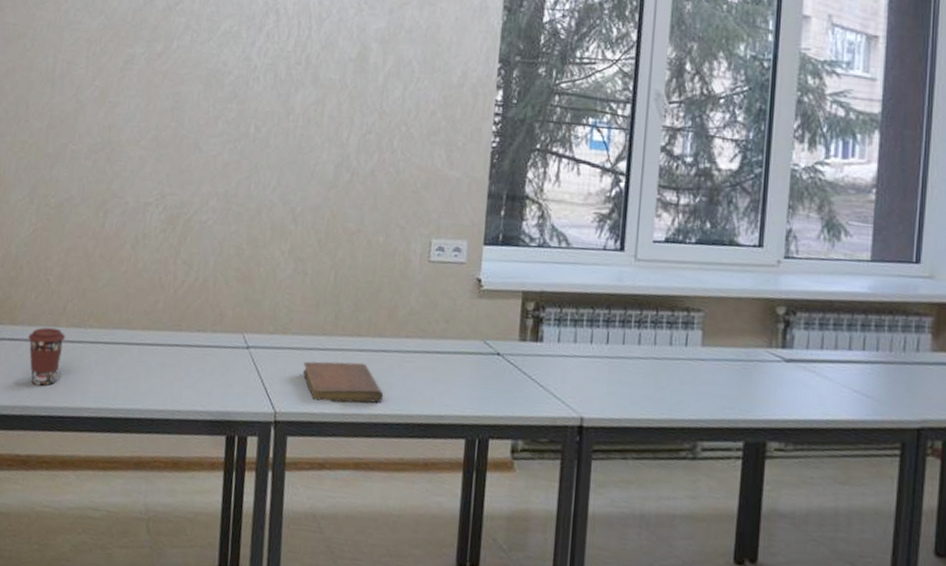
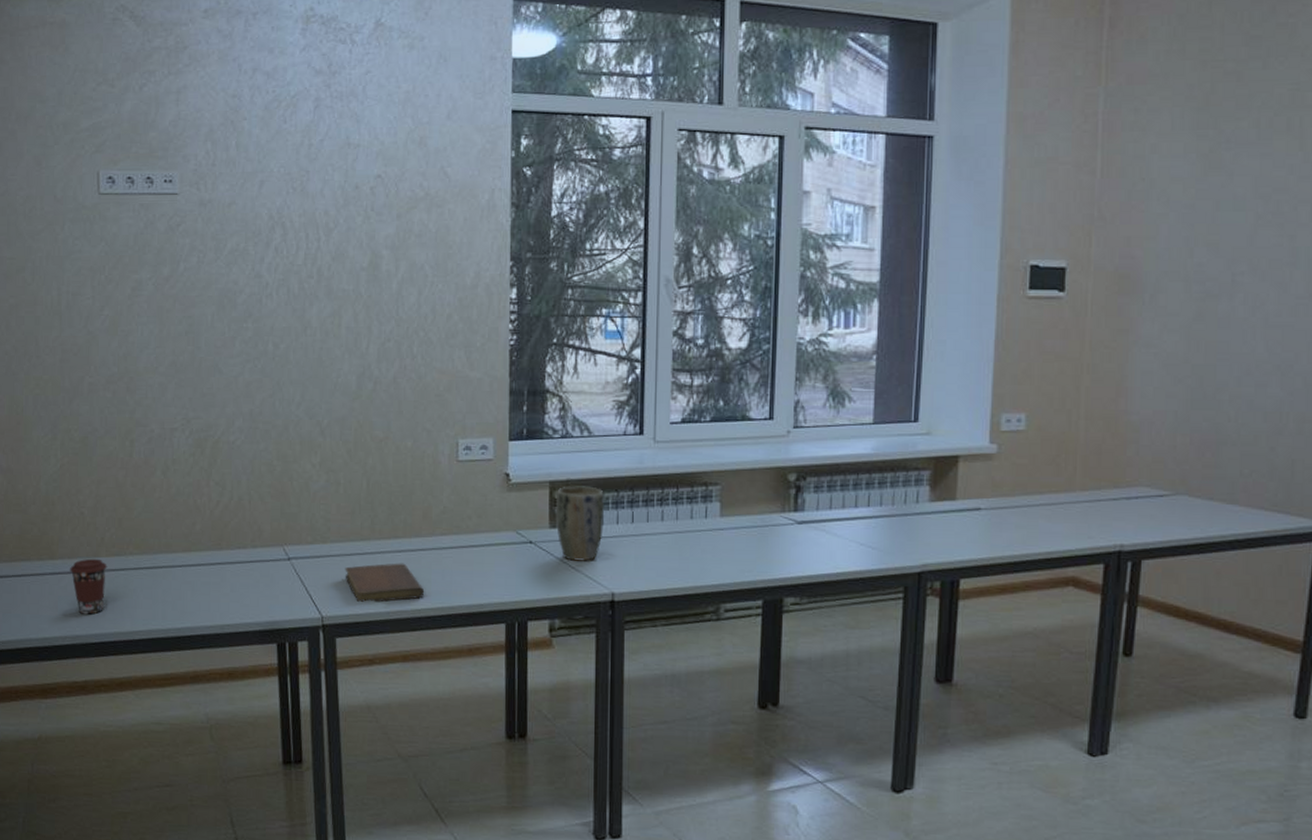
plant pot: none [526,298,580,380] -> present [556,486,605,561]

